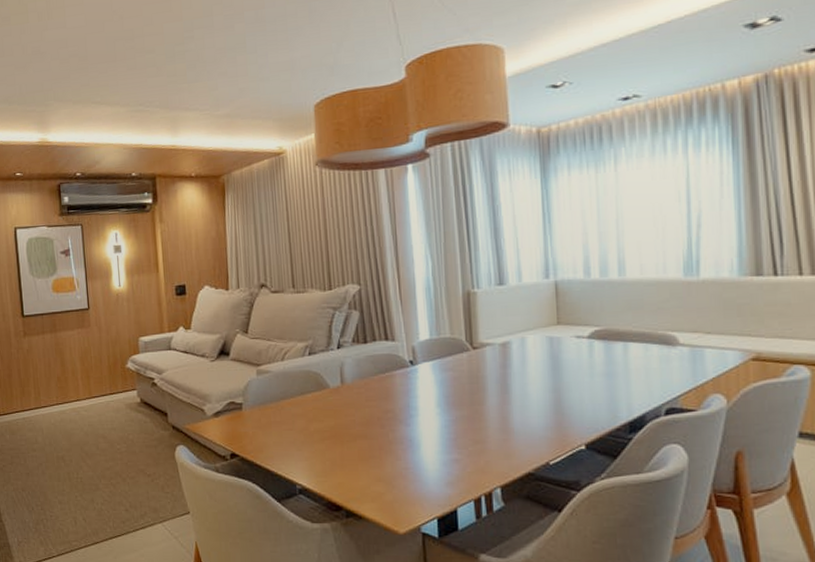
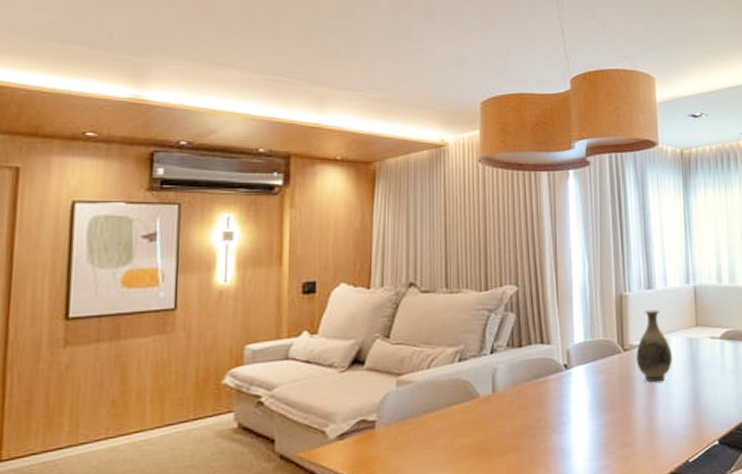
vase: none [486,307,529,382] -> present [636,309,672,383]

